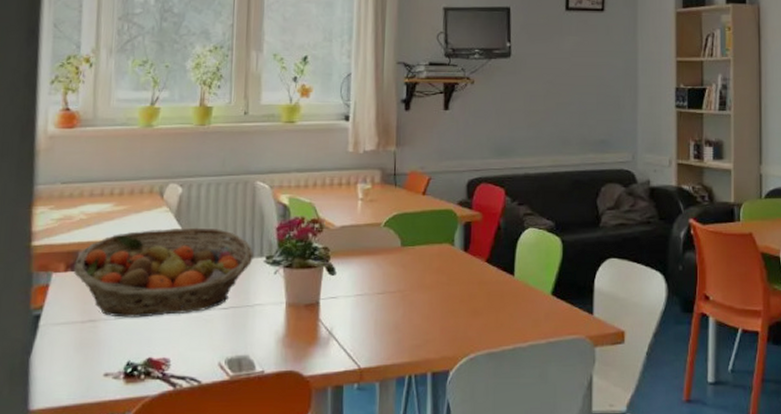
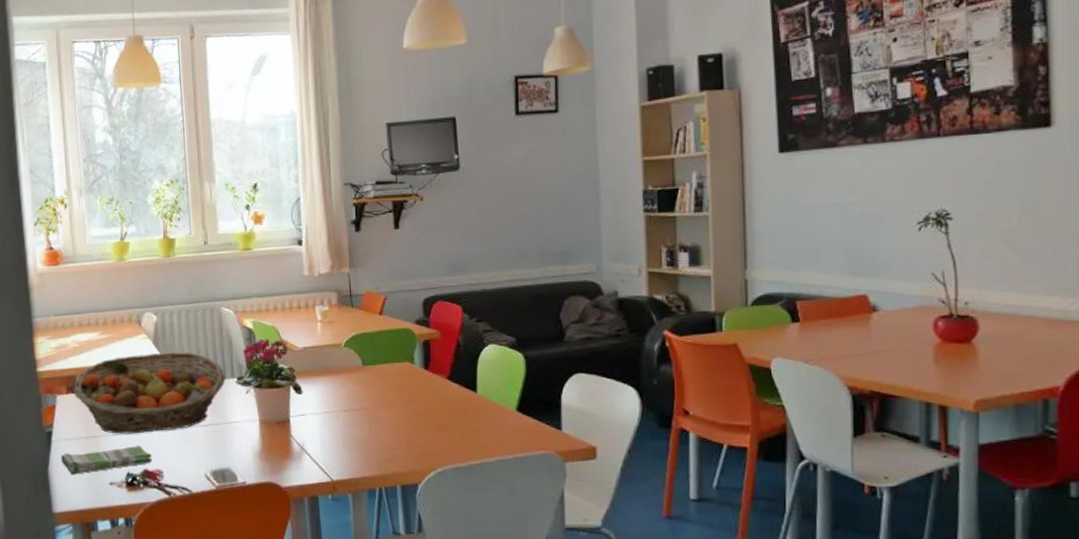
dish towel: none [47,331,159,365] -> present [61,446,152,475]

